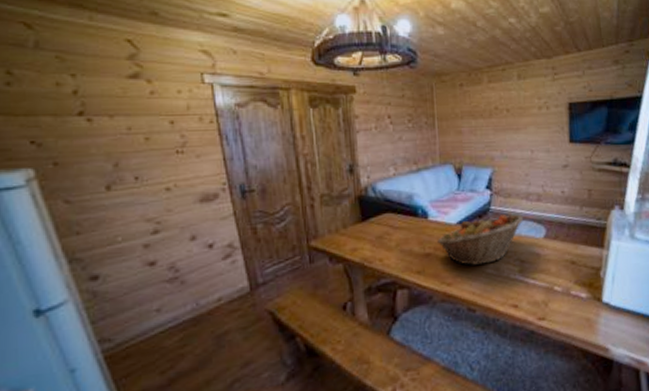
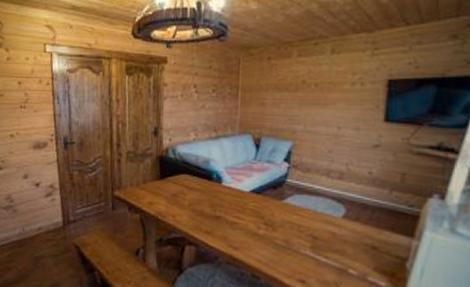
fruit basket: present [436,215,524,265] -> none [227,189,322,235]

